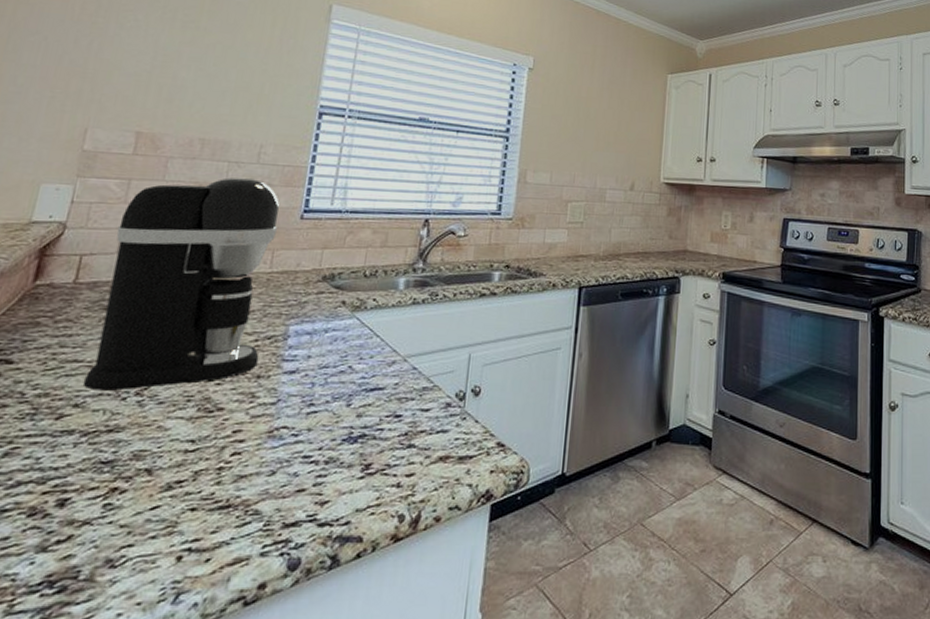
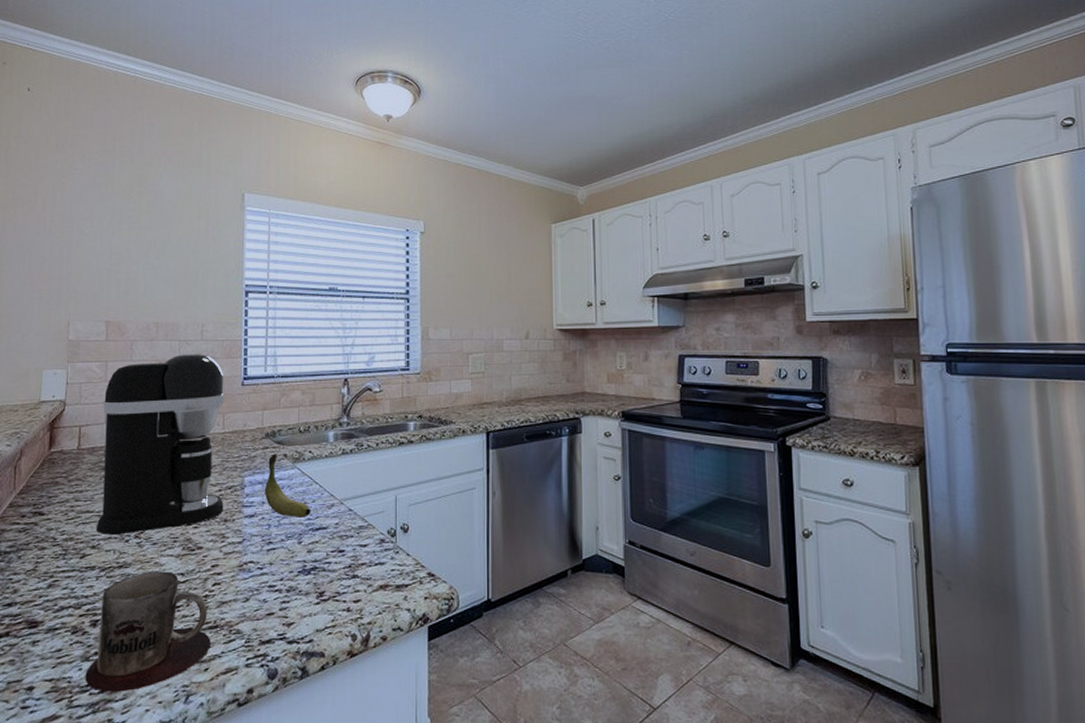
mug: none [36,437,220,592] -> present [85,571,211,692]
banana: none [312,300,368,377] -> present [264,453,311,519]

